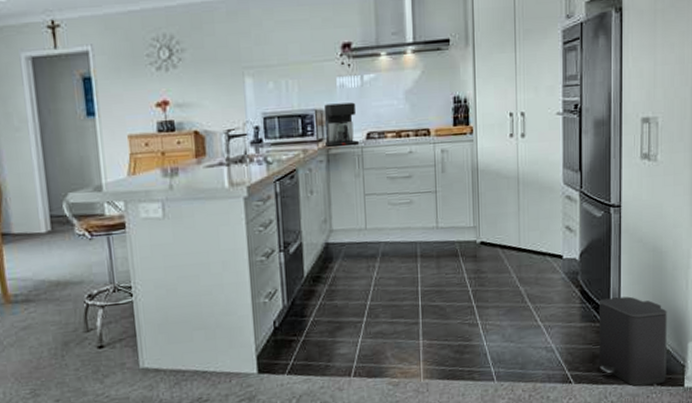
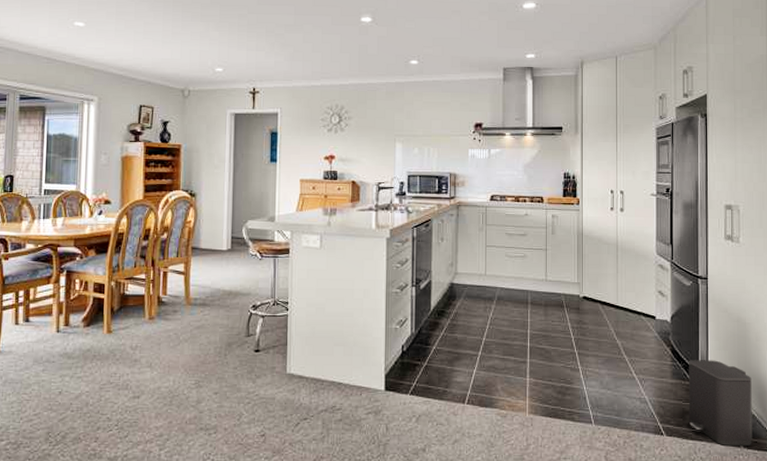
coffee maker: present [323,102,360,148] -> none [455,170,484,205]

